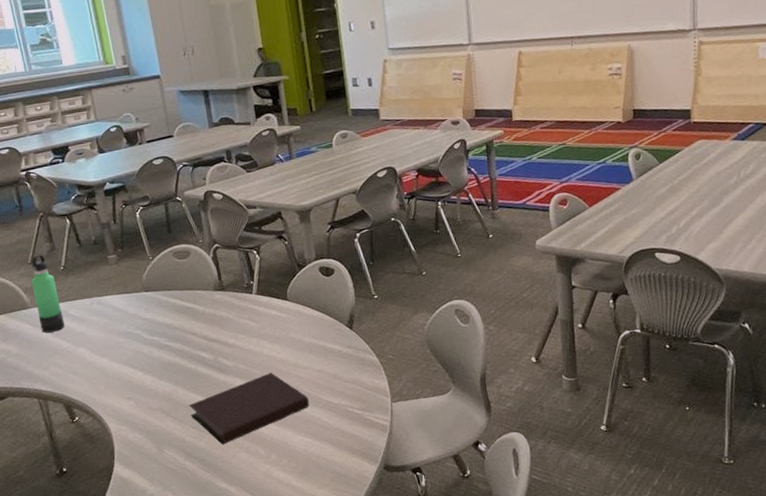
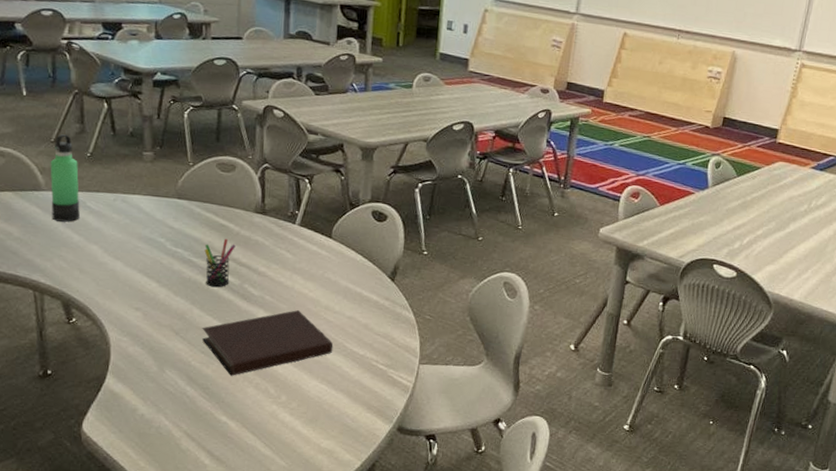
pen holder: none [176,319,205,366] -> present [204,238,236,288]

